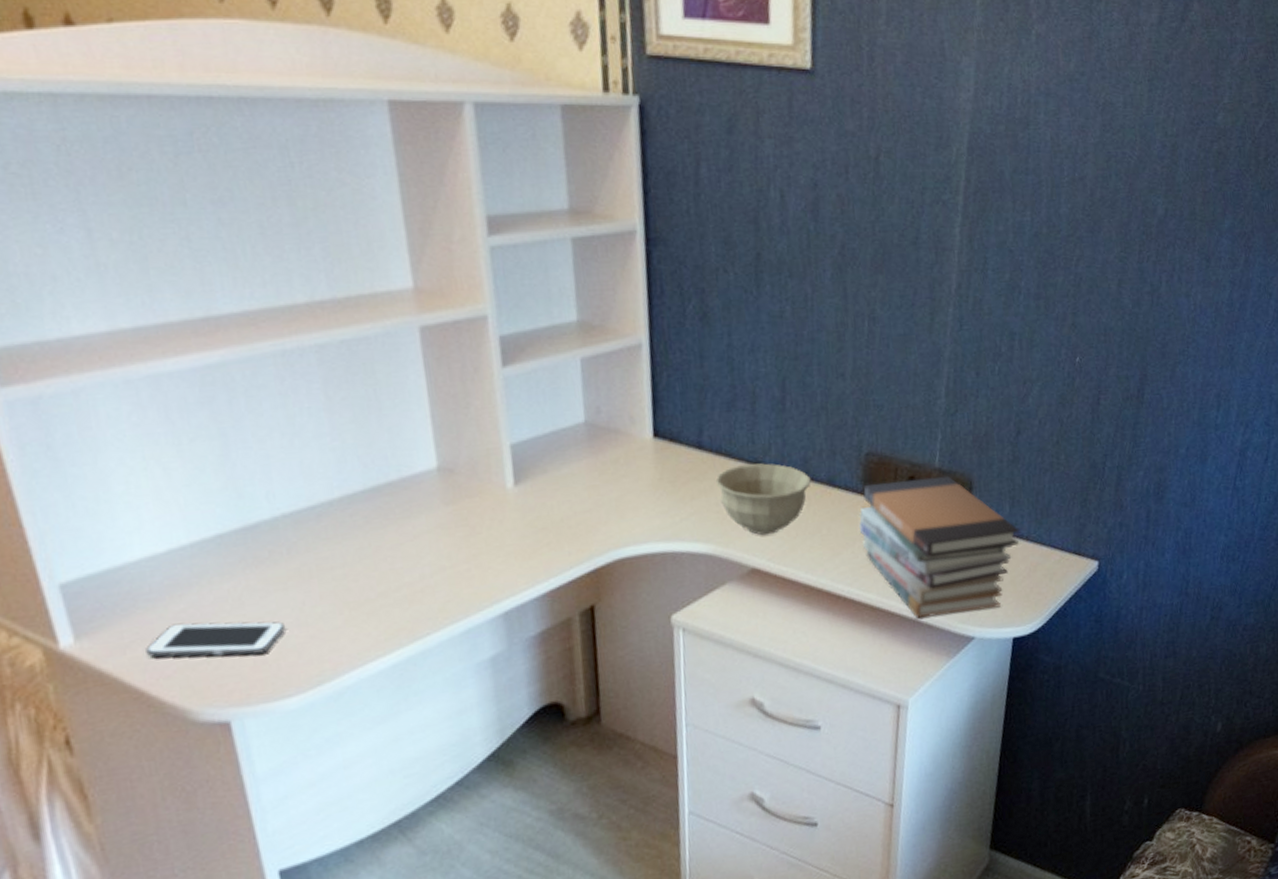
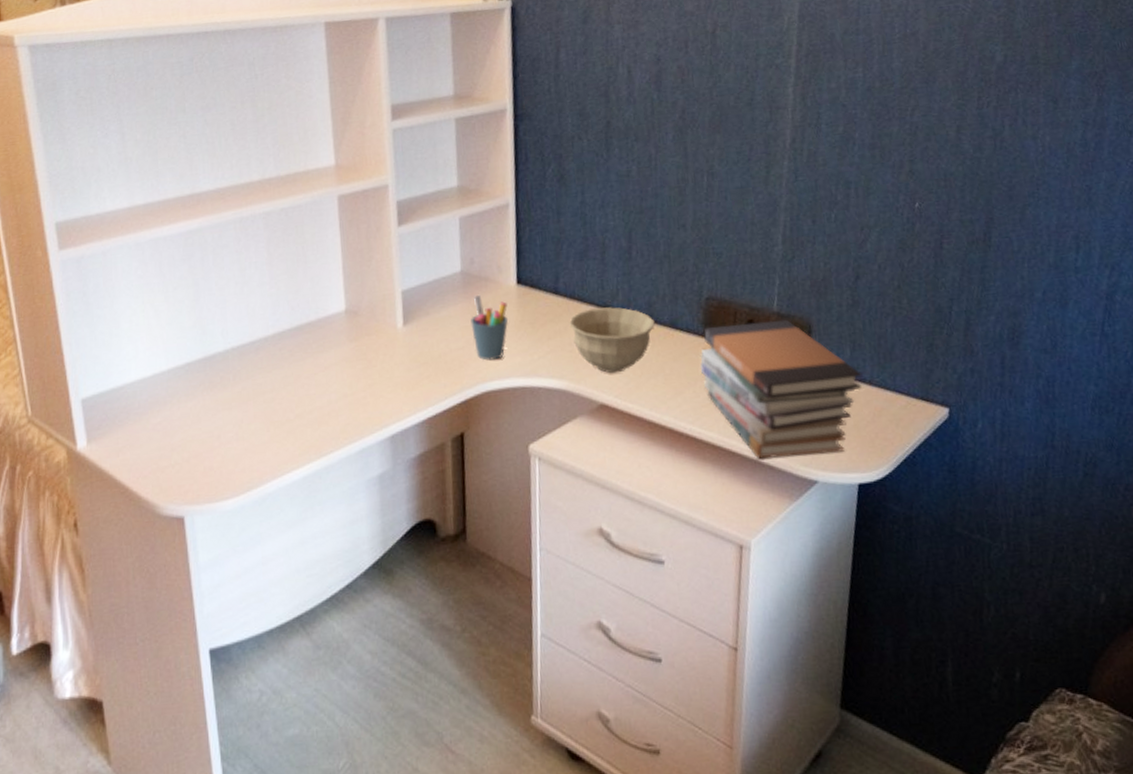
cell phone: present [146,621,286,658] -> none [132,433,228,463]
pen holder: none [598,449,645,525] -> present [471,294,509,361]

